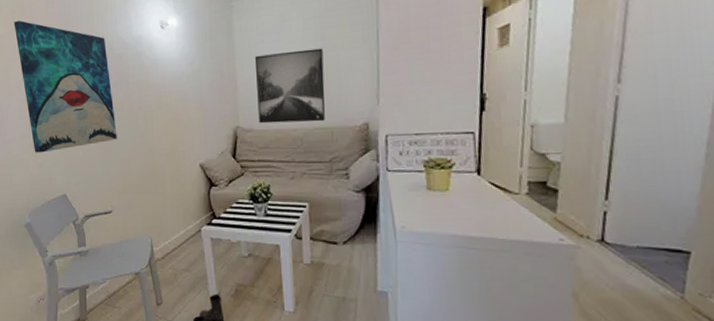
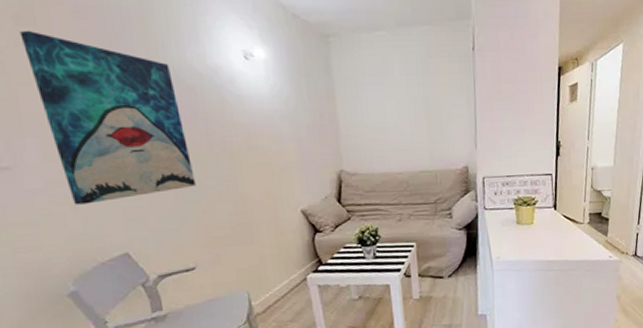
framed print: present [254,48,325,124] -> none [356,93,429,168]

